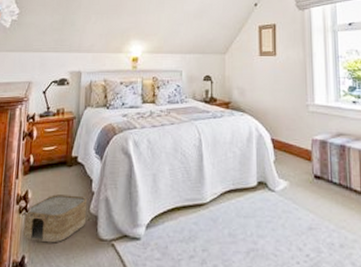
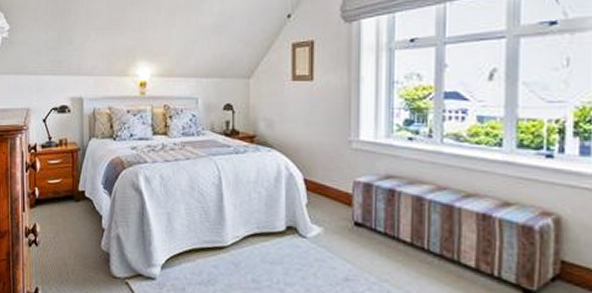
woven basket: present [22,194,87,243] -> none [32,229,97,278]

